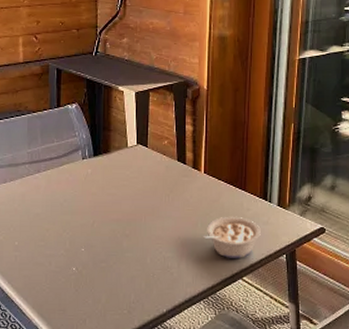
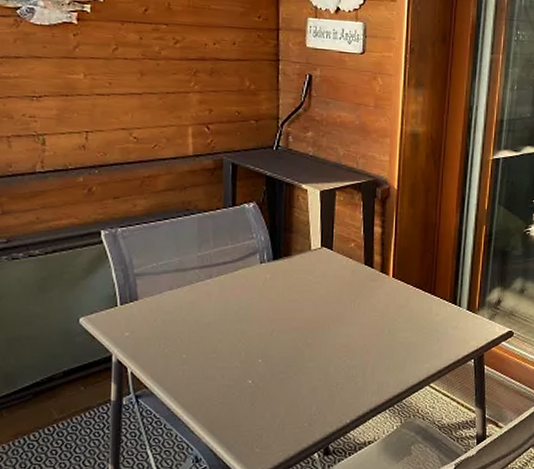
legume: present [202,216,261,258] -> none [389,321,450,365]

